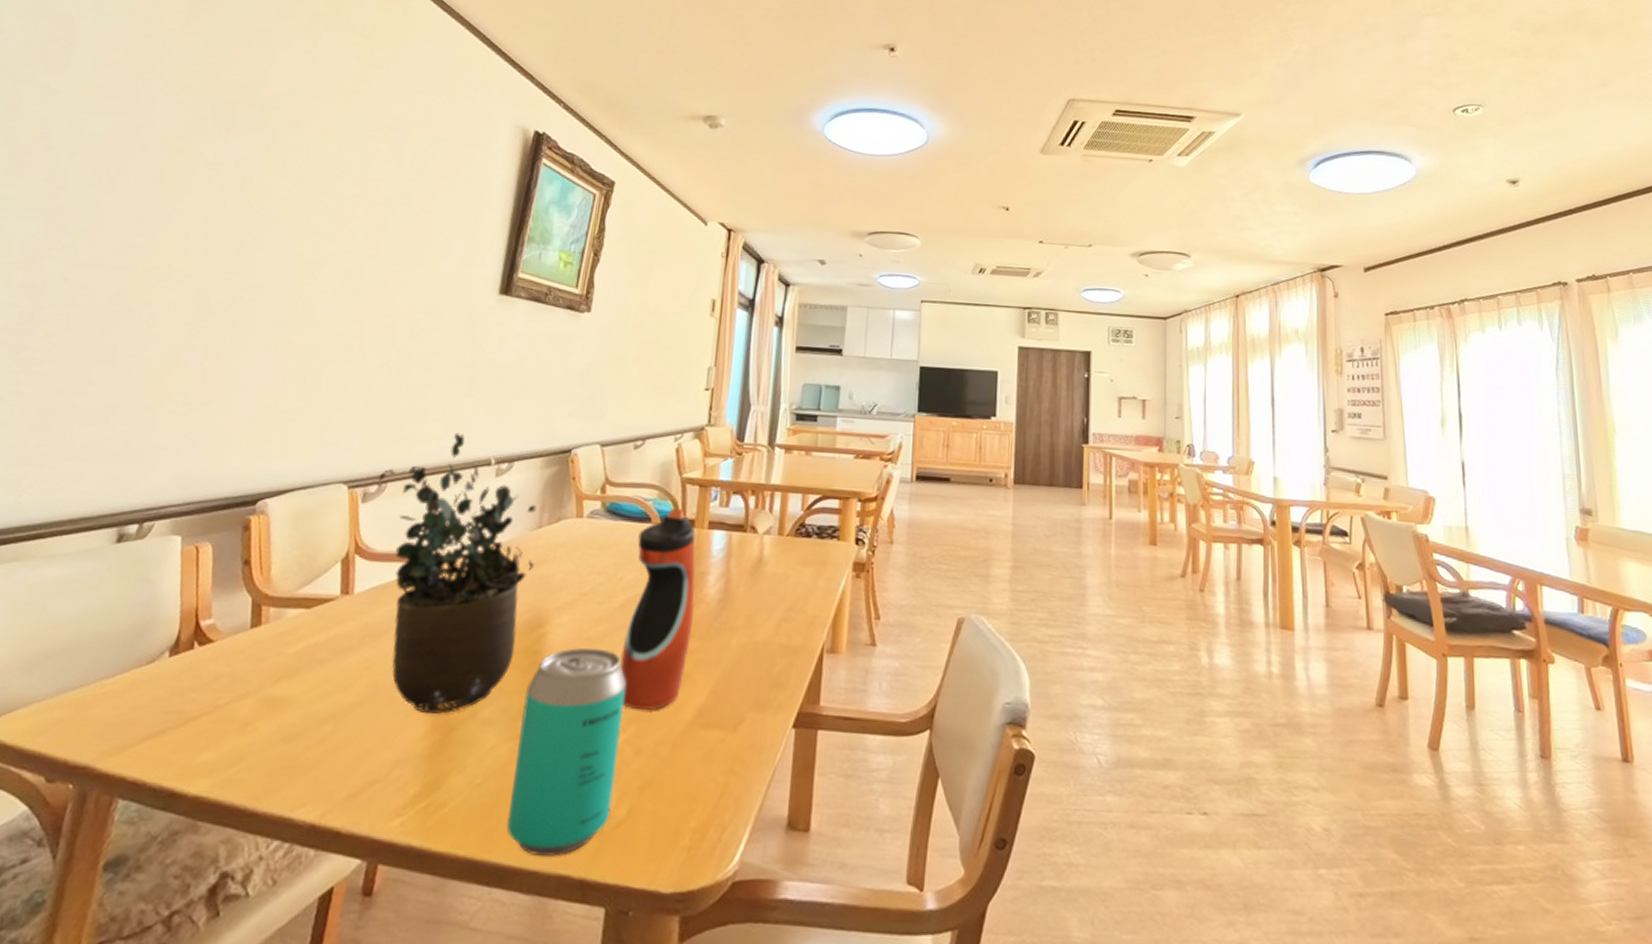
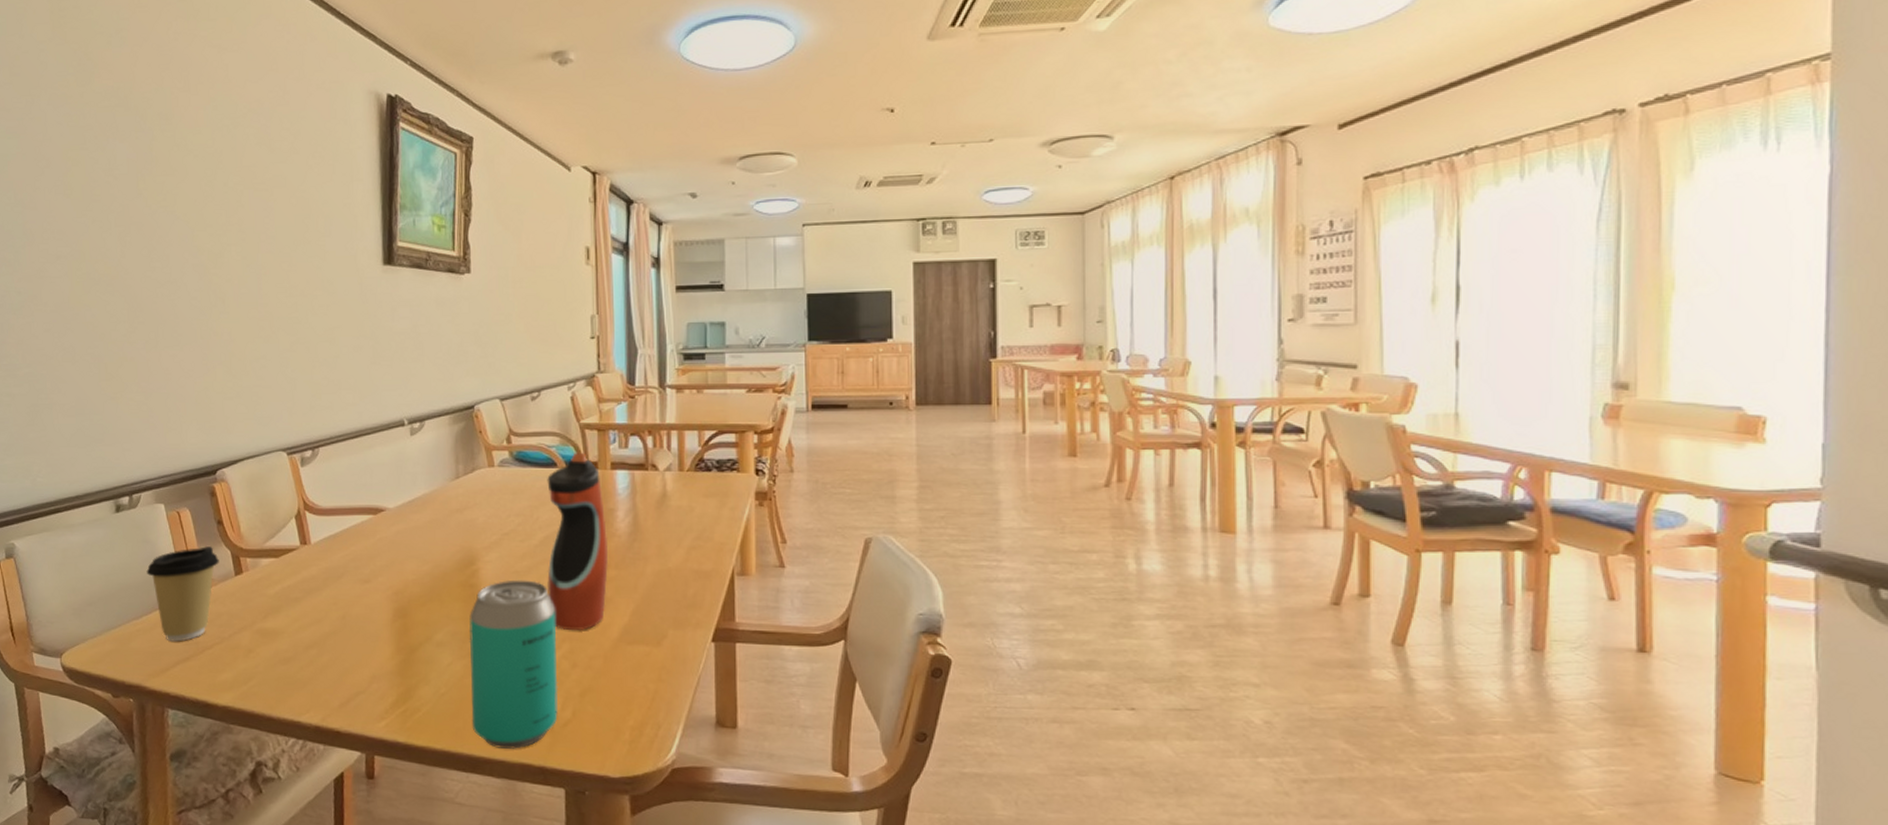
coffee cup: none [136,590,235,710] -> present [146,546,219,642]
potted plant: present [378,432,536,715] -> none [311,398,458,640]

